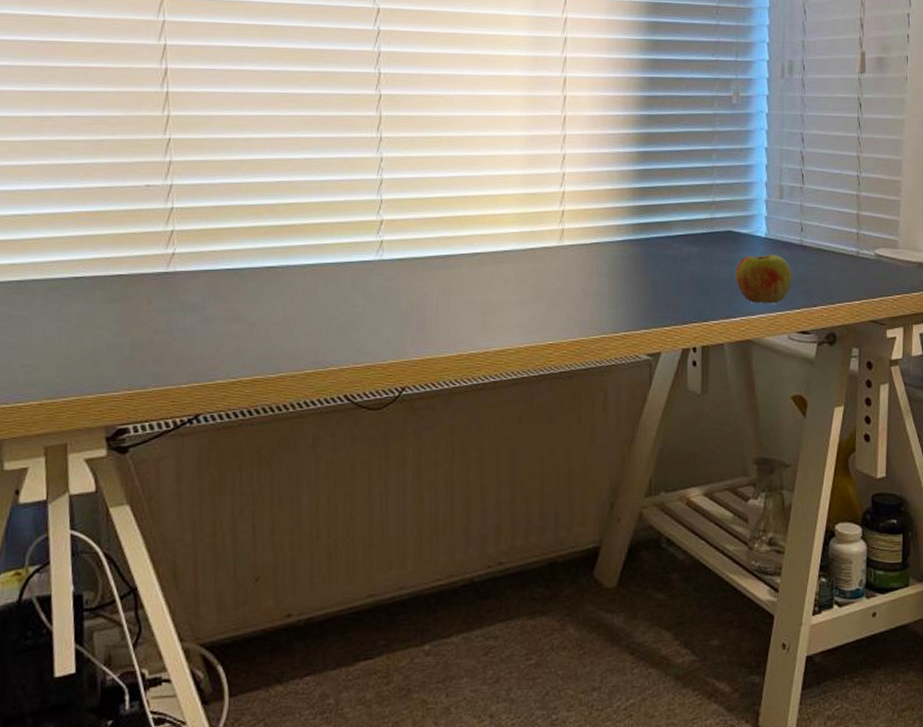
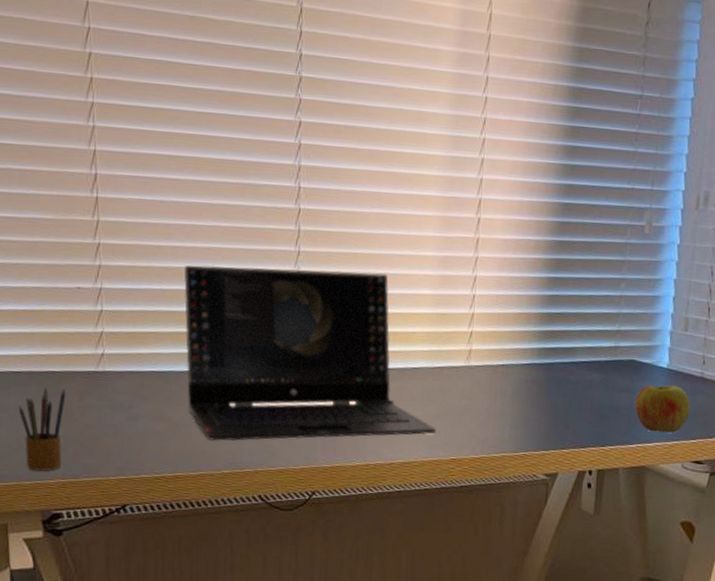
pencil box: none [80,292,134,383] -> present [18,387,66,471]
laptop computer: none [260,155,531,339] -> present [183,264,436,441]

